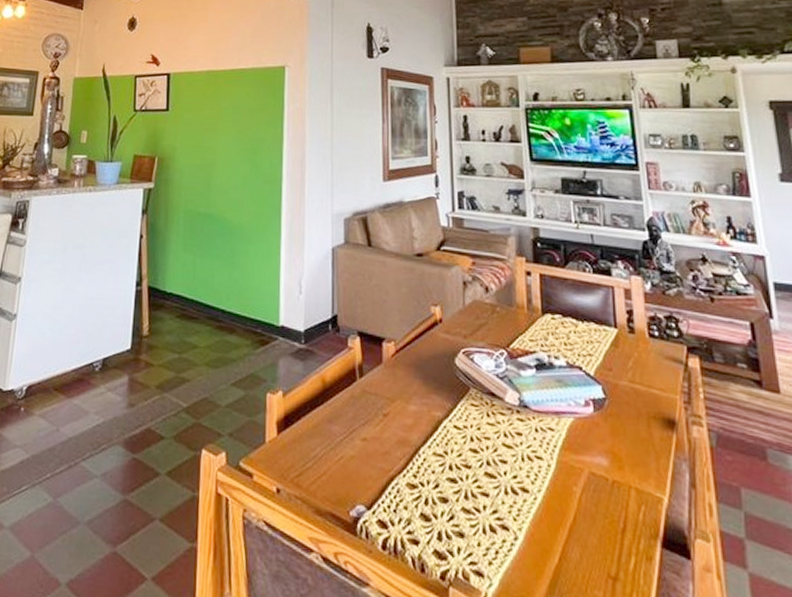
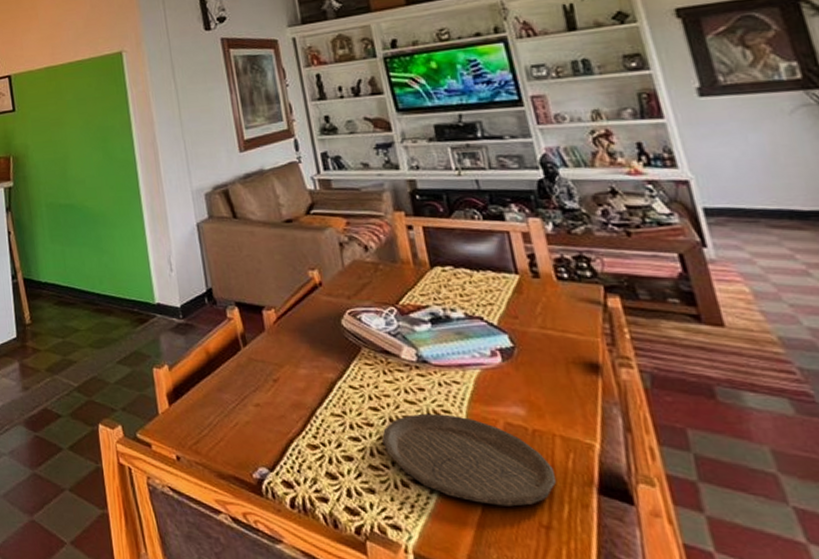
plate: none [476,458,628,557] -> present [381,413,557,507]

